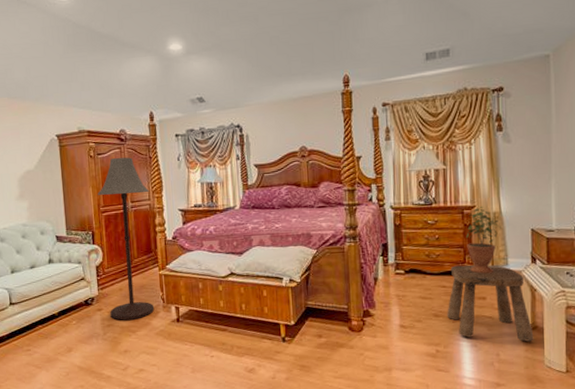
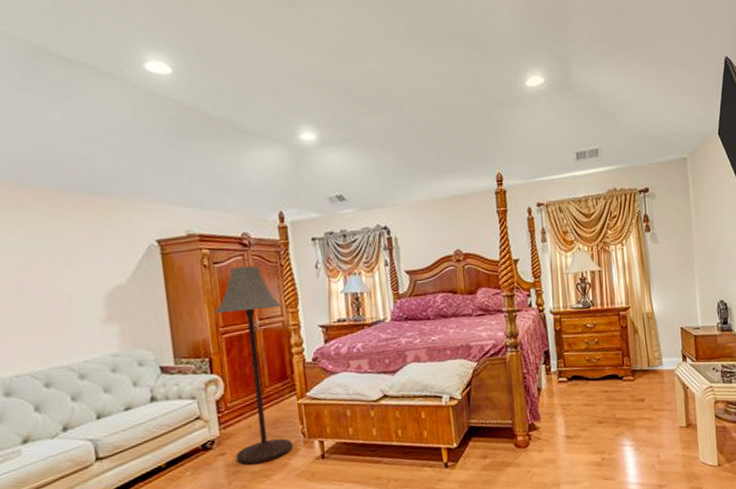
stool: present [447,265,534,342] -> none [609,366,689,442]
potted plant: present [466,206,501,274] -> none [623,307,654,376]

